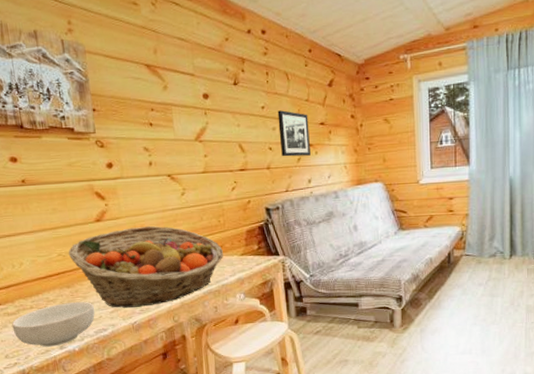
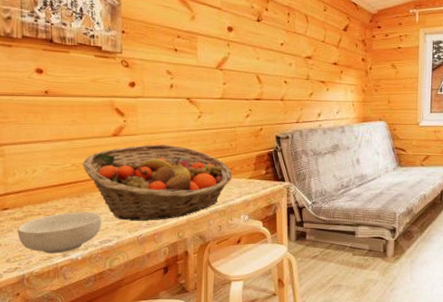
picture frame: present [277,110,311,157] -> none [295,48,323,92]

